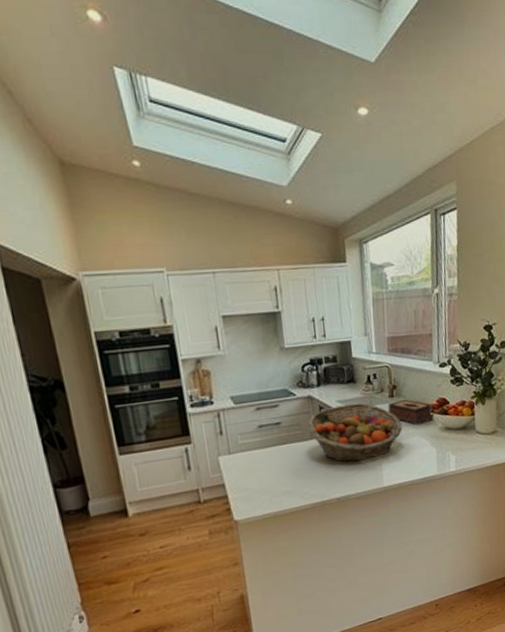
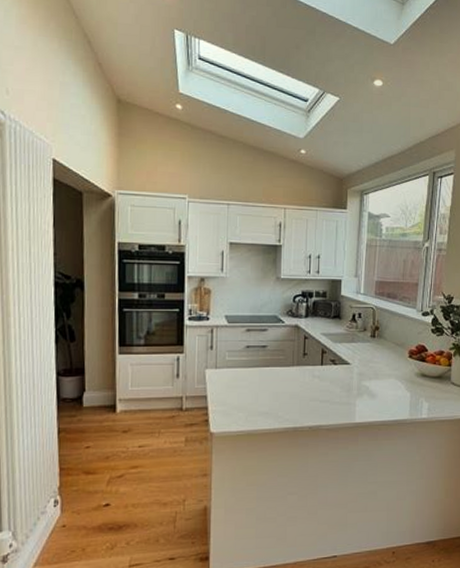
fruit basket: present [307,402,403,462] -> none [291,338,380,394]
tissue box: present [388,399,435,426] -> none [368,341,413,368]

